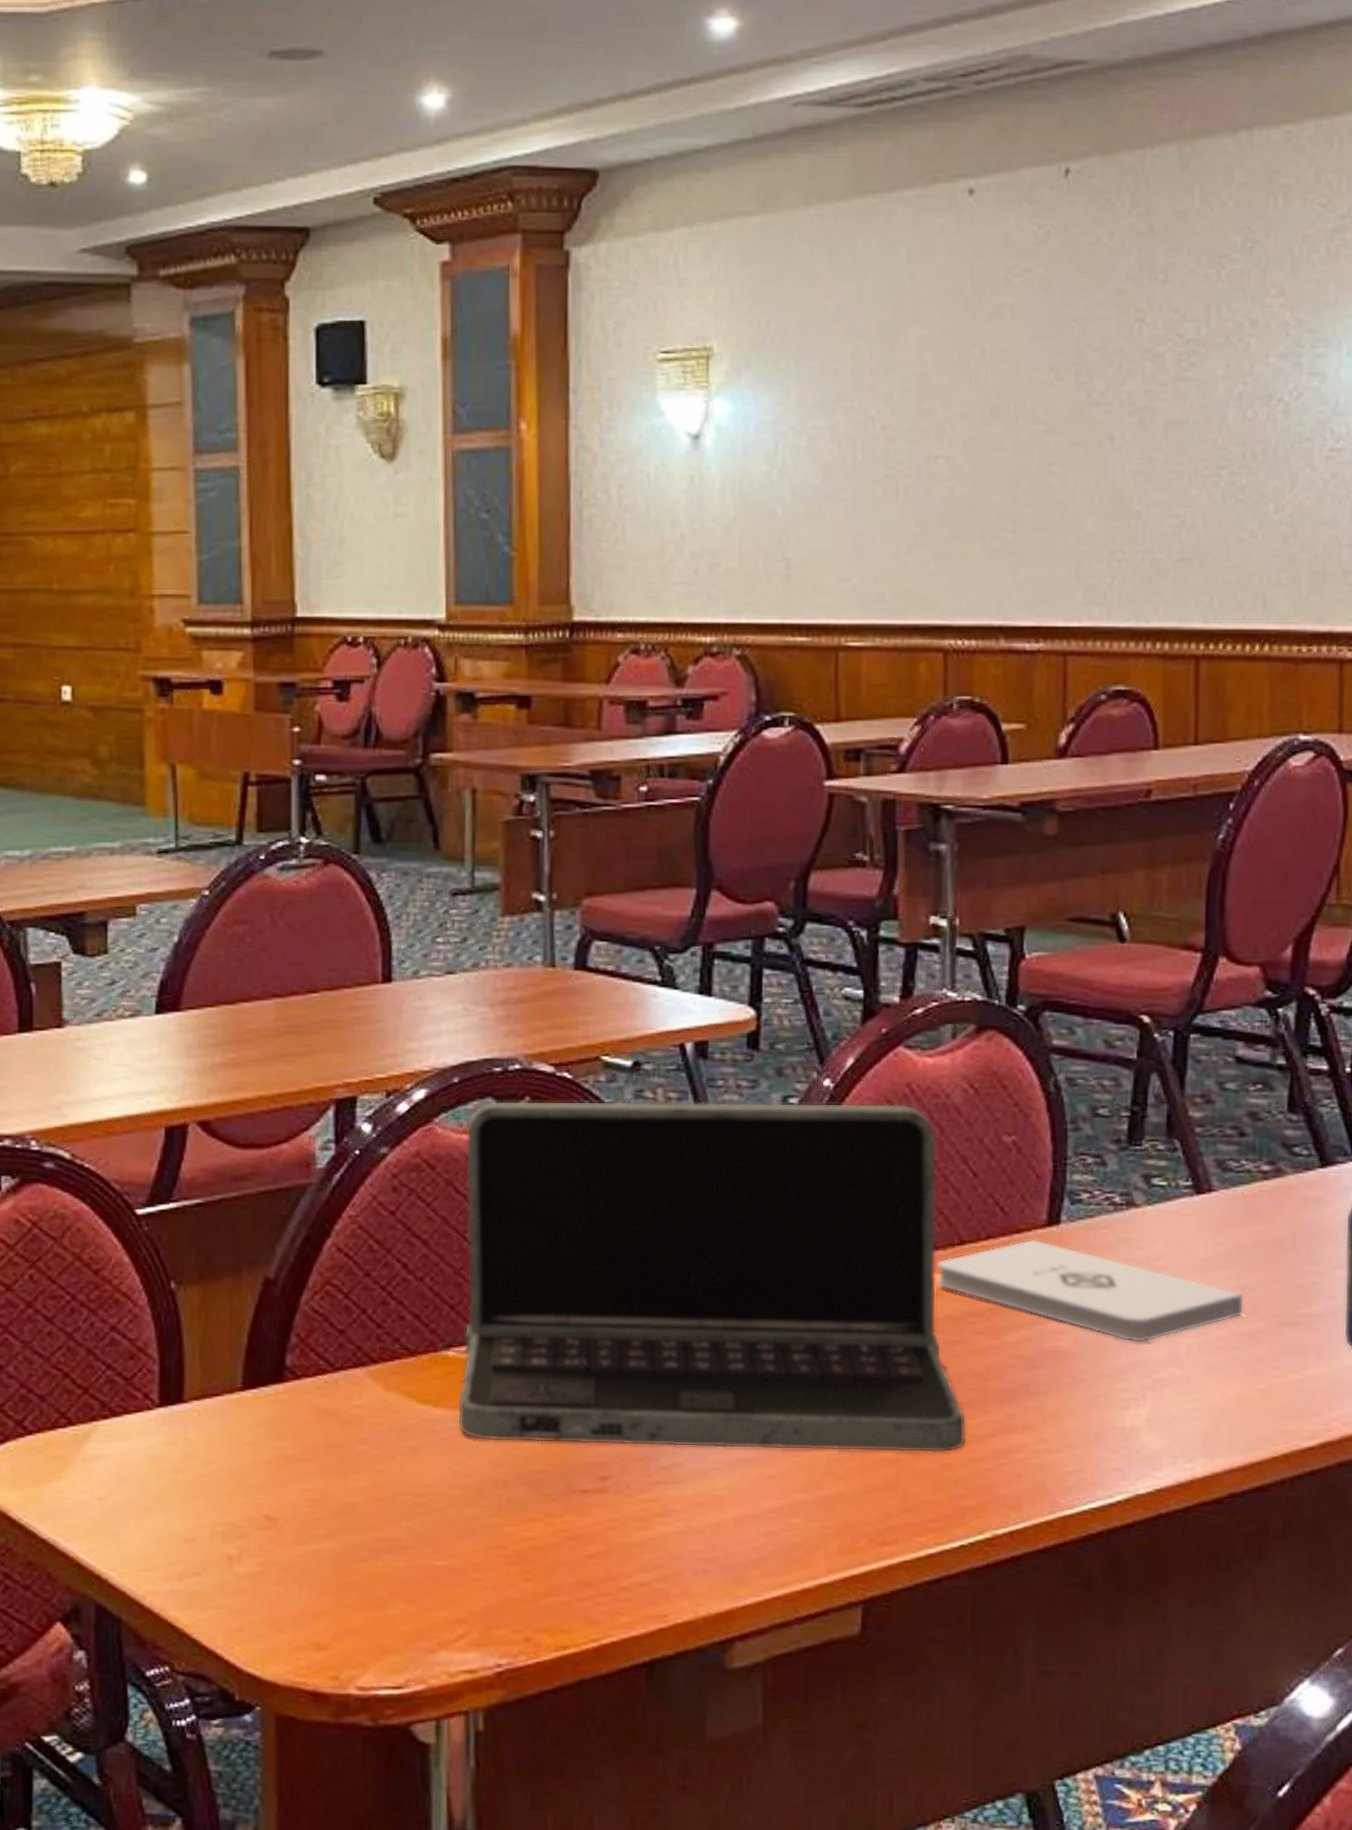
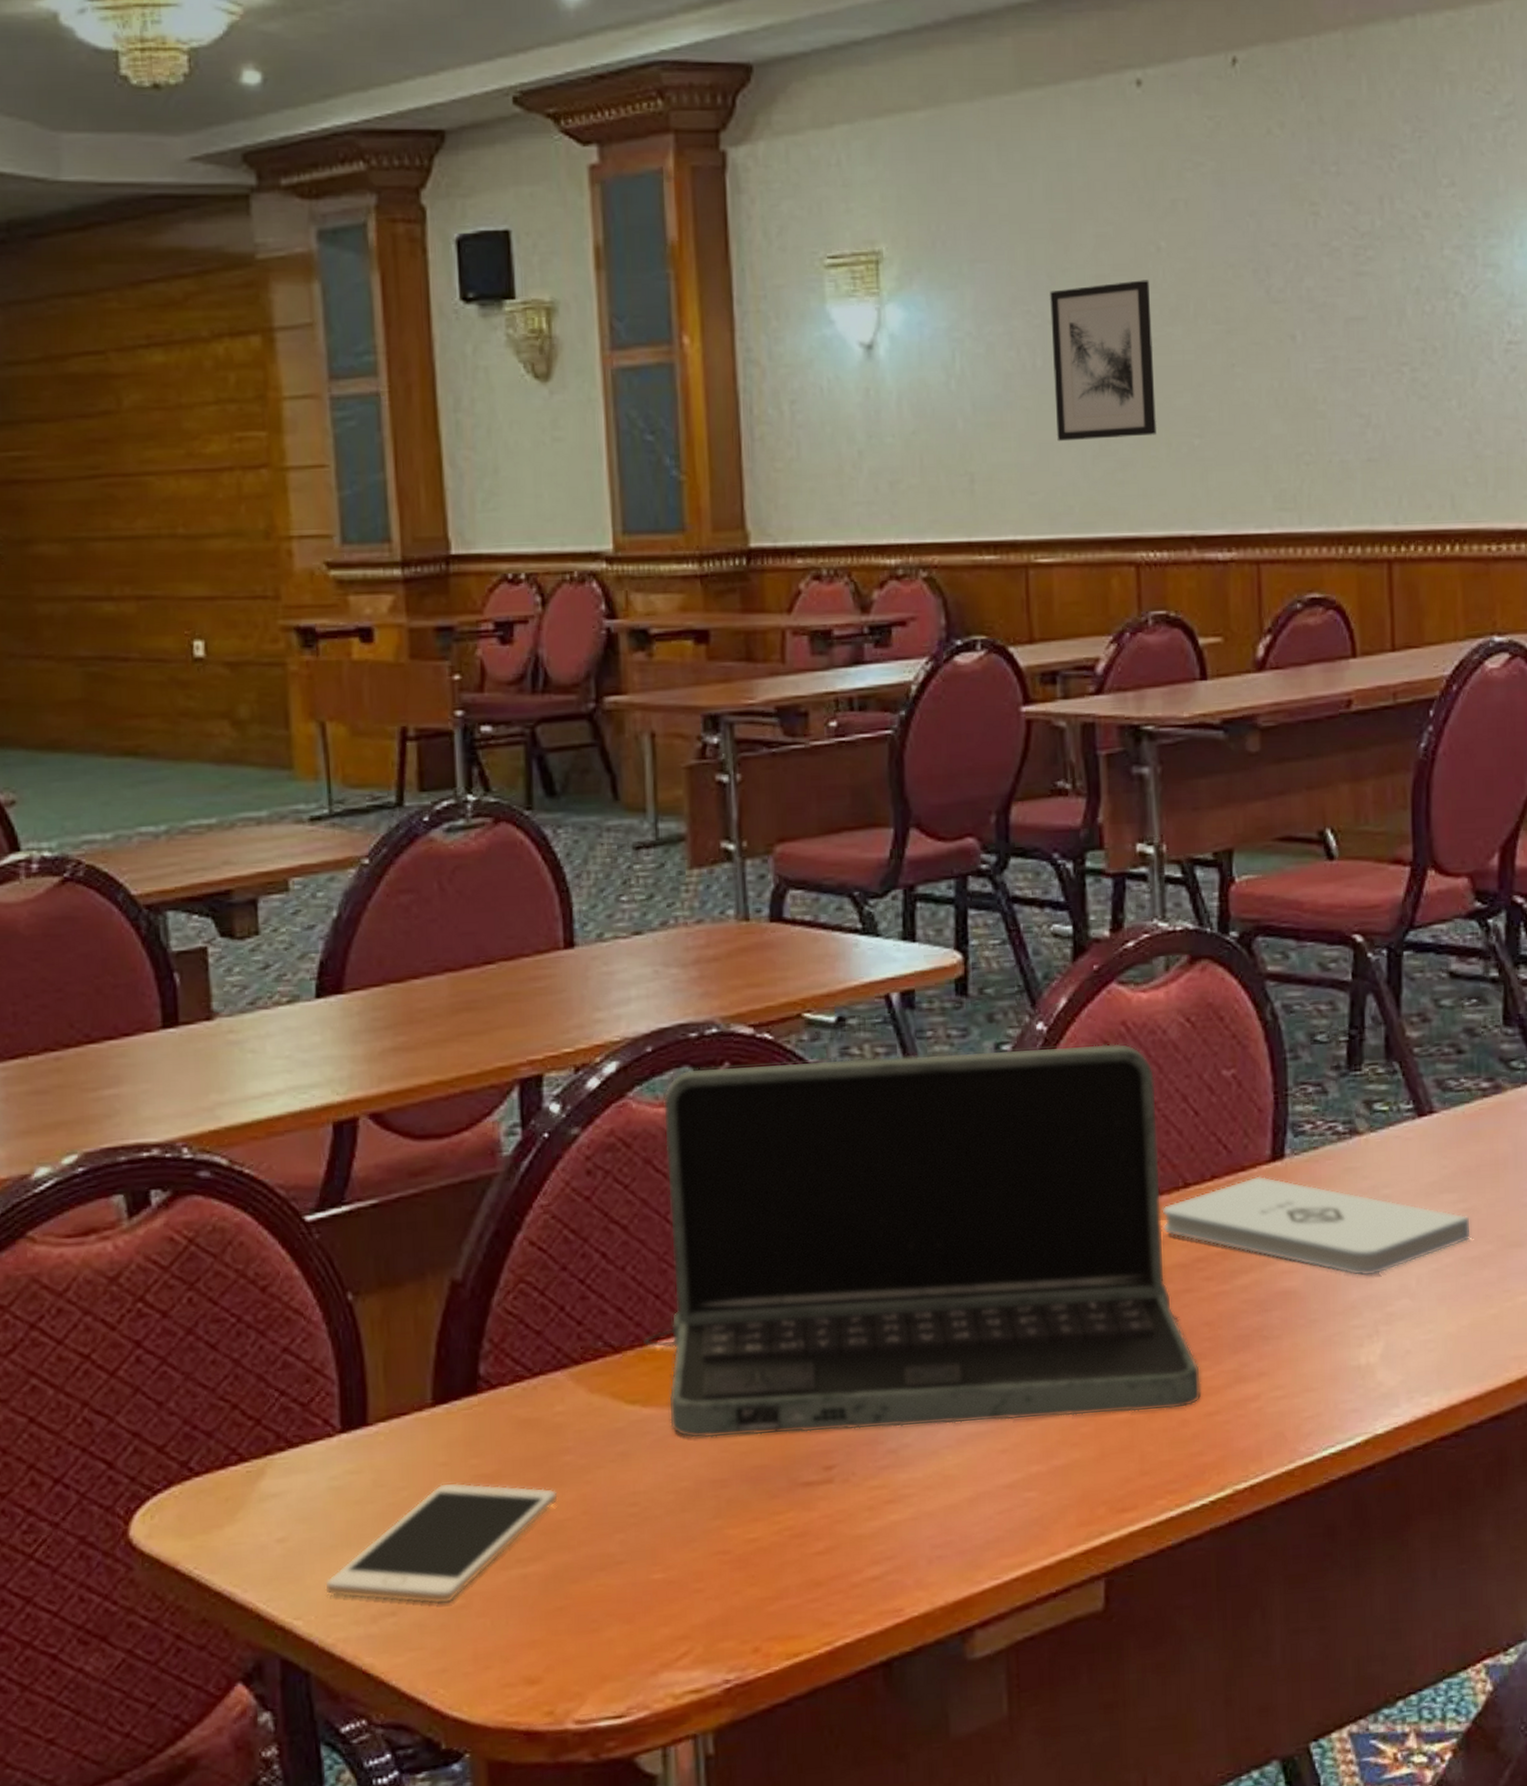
cell phone: none [138,1460,352,1570] -> present [325,1482,558,1605]
wall art: none [872,380,972,532] -> present [1050,280,1156,442]

